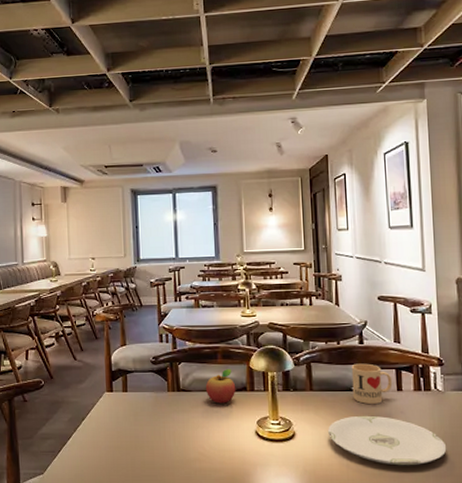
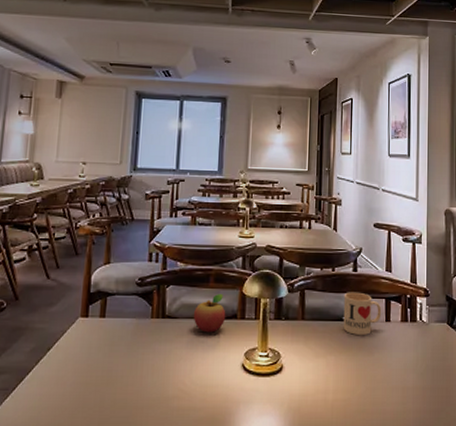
plate: present [328,415,447,466] -> none [316,347,428,402]

